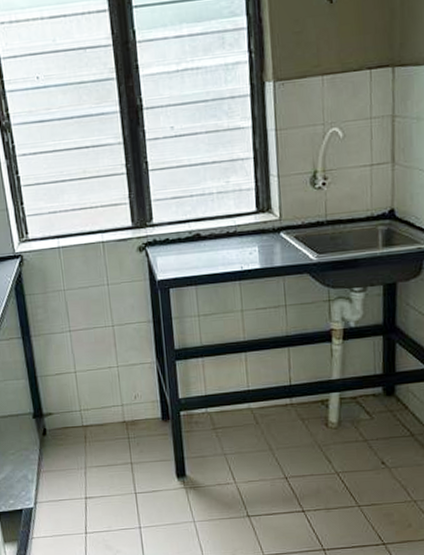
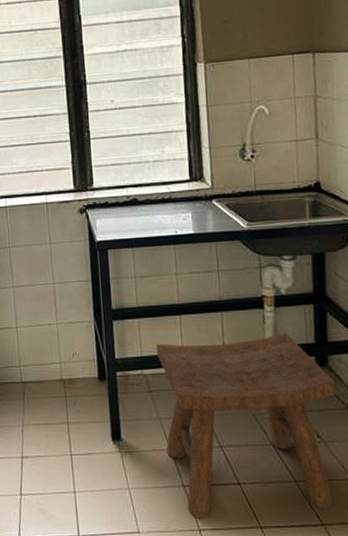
stool: none [220,364,402,546] -> present [156,332,336,520]

